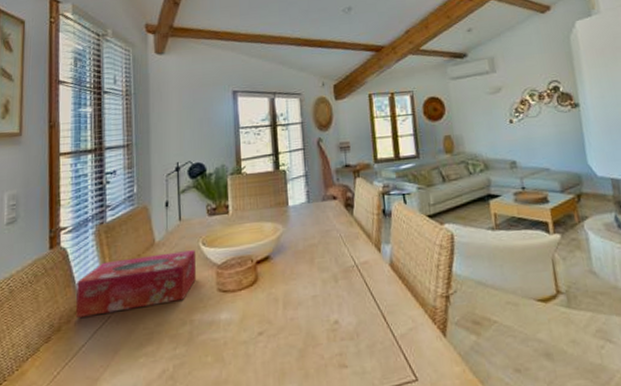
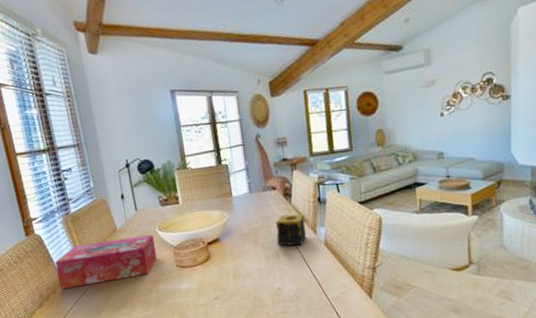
candle: none [334,228,370,267] -> present [275,214,307,246]

